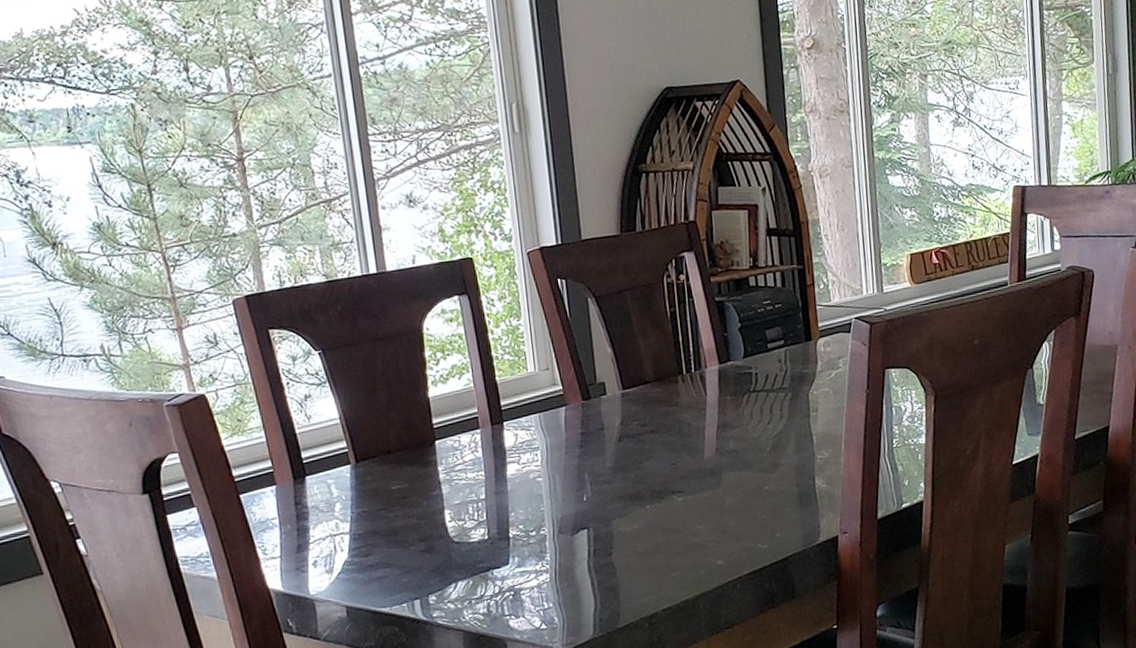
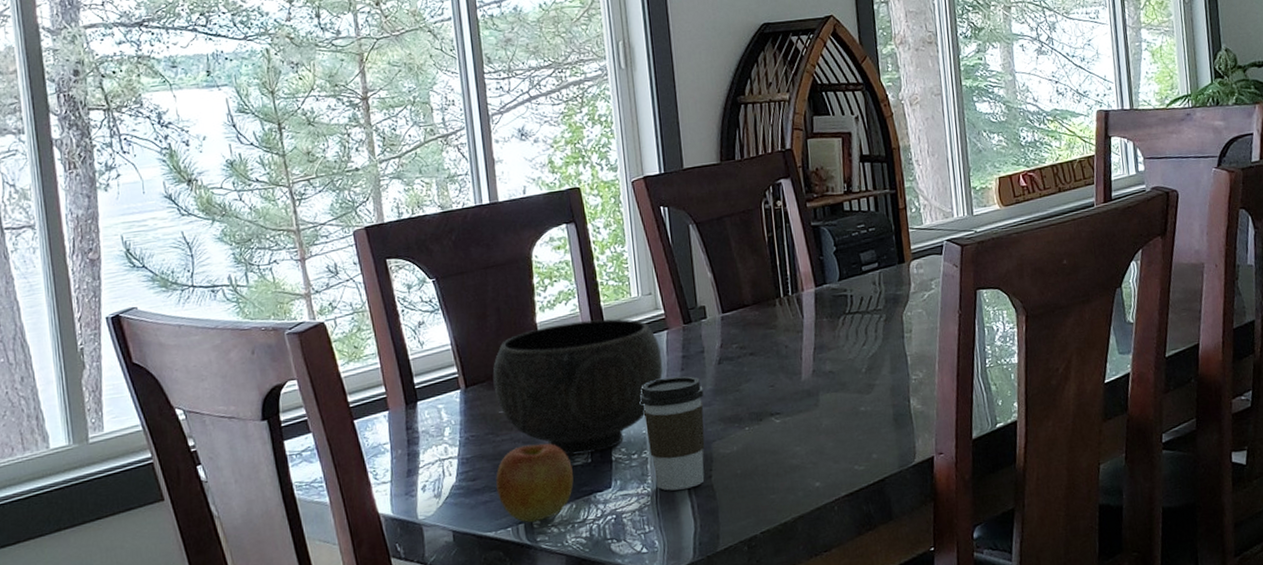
bowl: none [384,394,561,532] -> present [492,319,663,456]
apple: none [389,519,470,599] -> present [496,443,574,523]
coffee cup: none [538,453,605,568] -> present [640,376,705,491]

